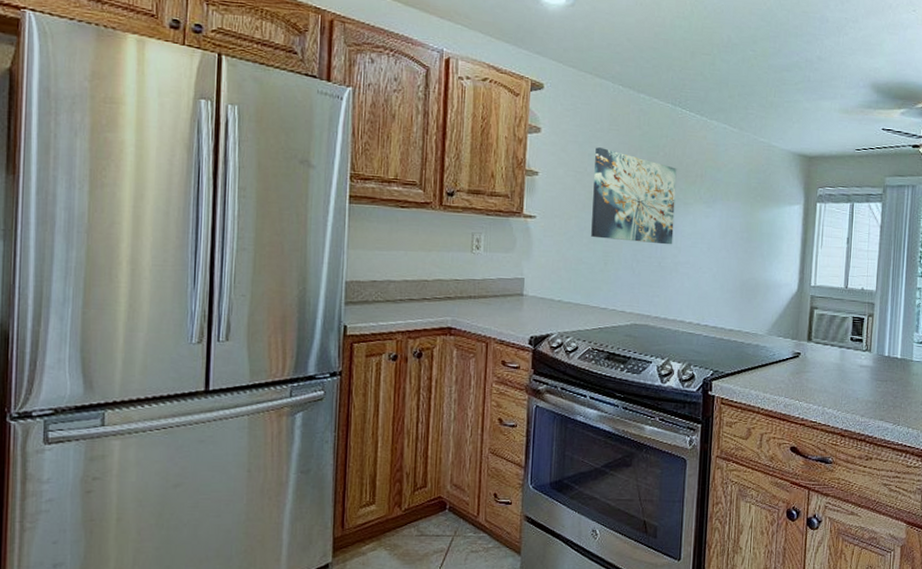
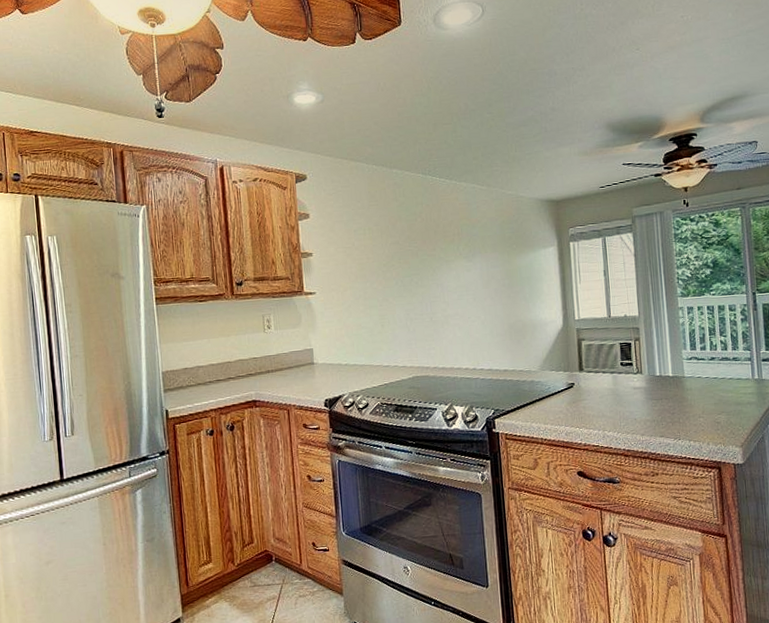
wall art: present [591,147,677,245] -> none [360,223,441,304]

